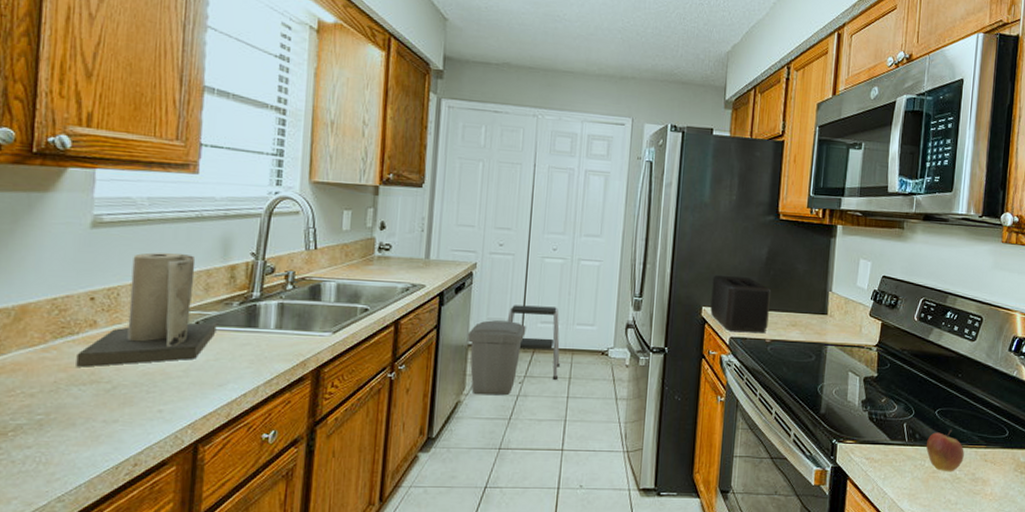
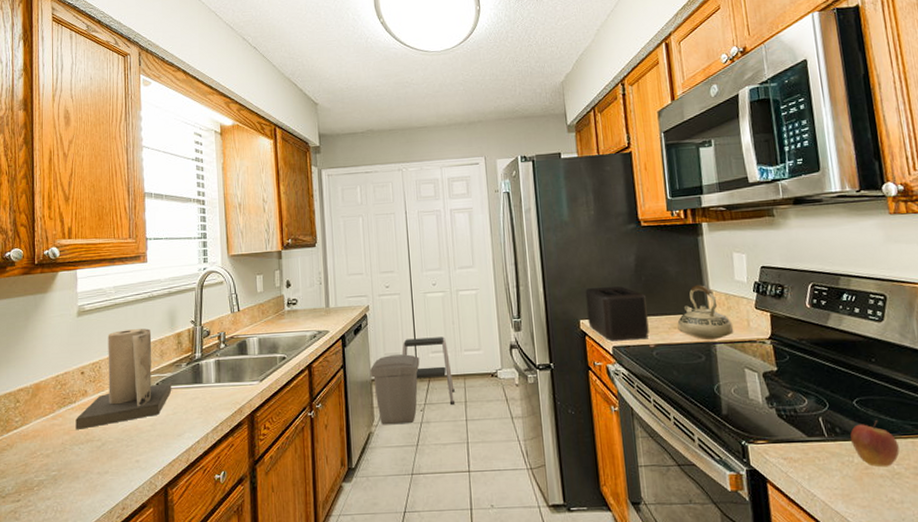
teakettle: none [795,286,847,342] -> present [677,285,734,341]

